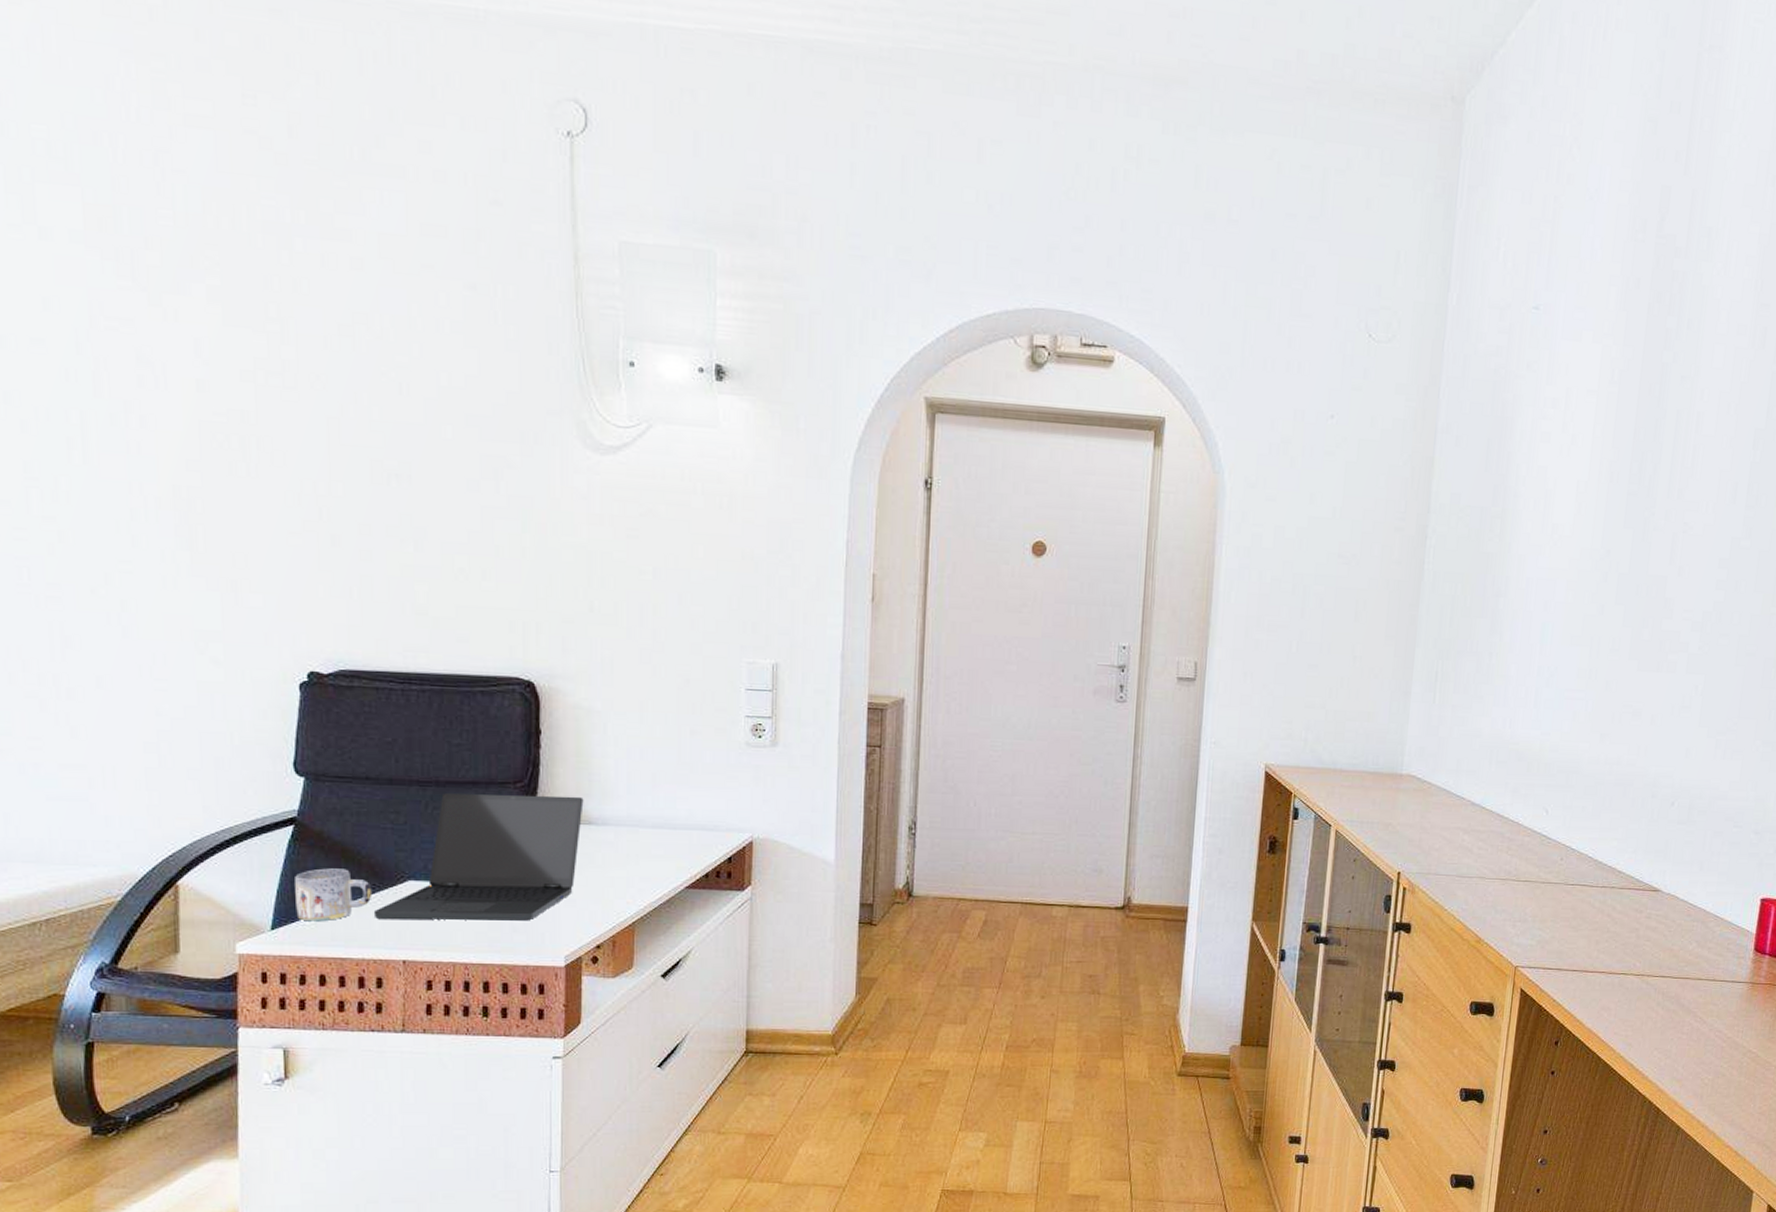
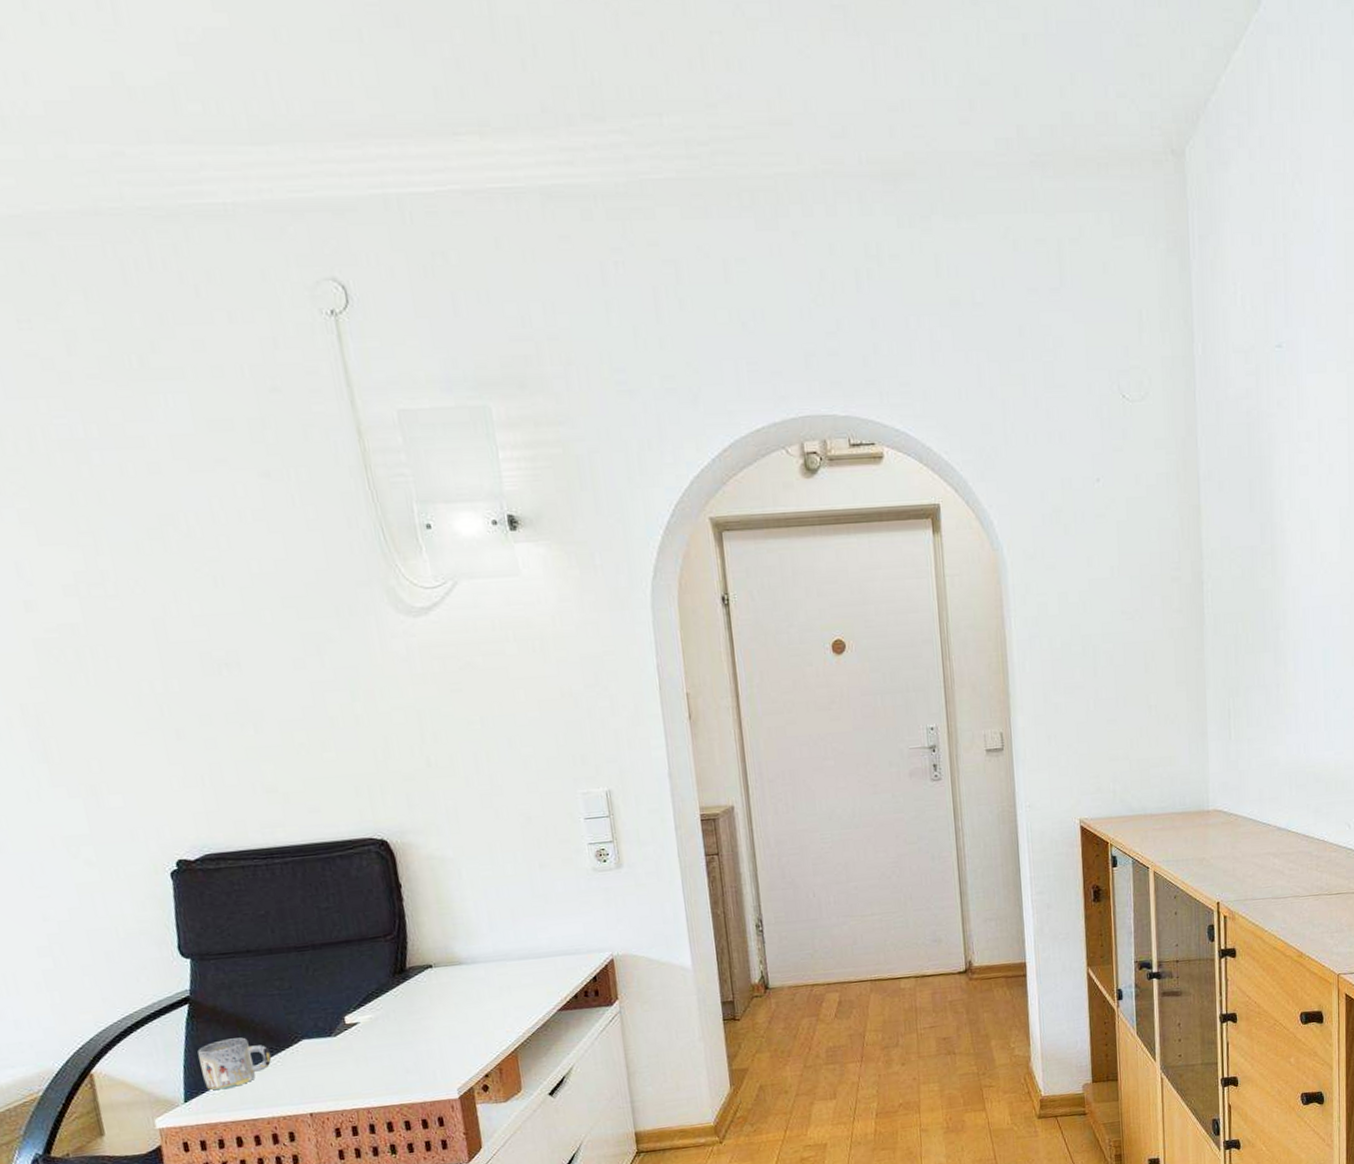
laptop: present [373,793,584,921] -> none [275,940,455,1079]

